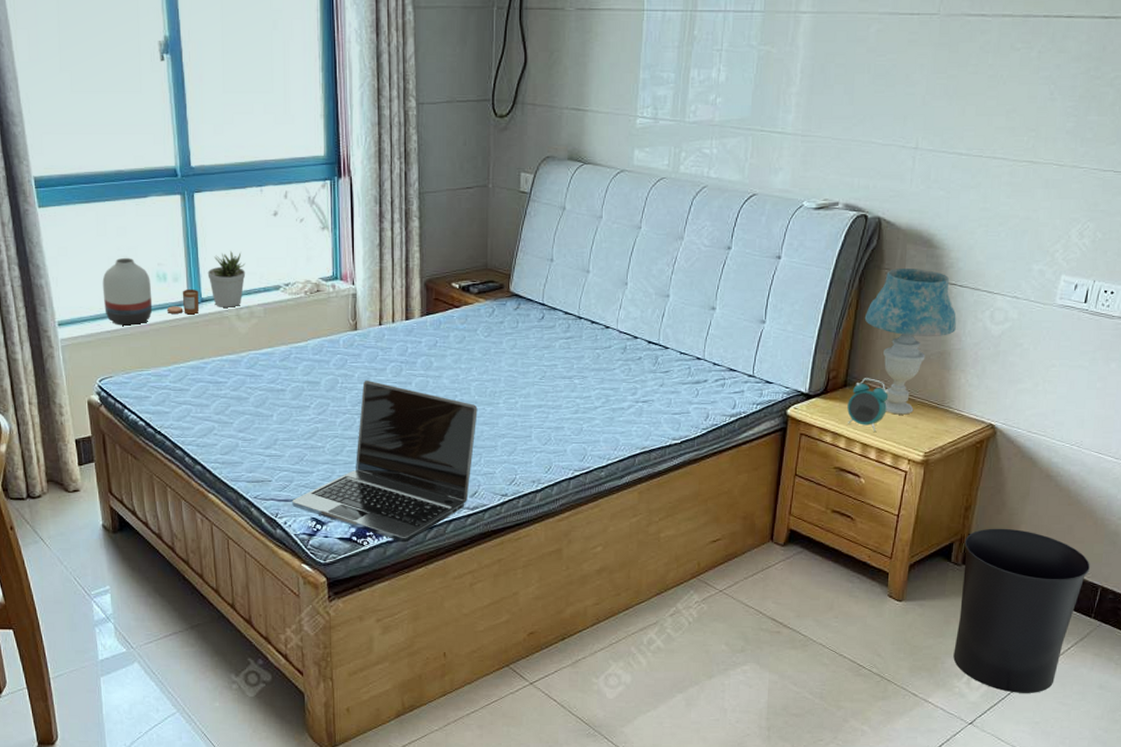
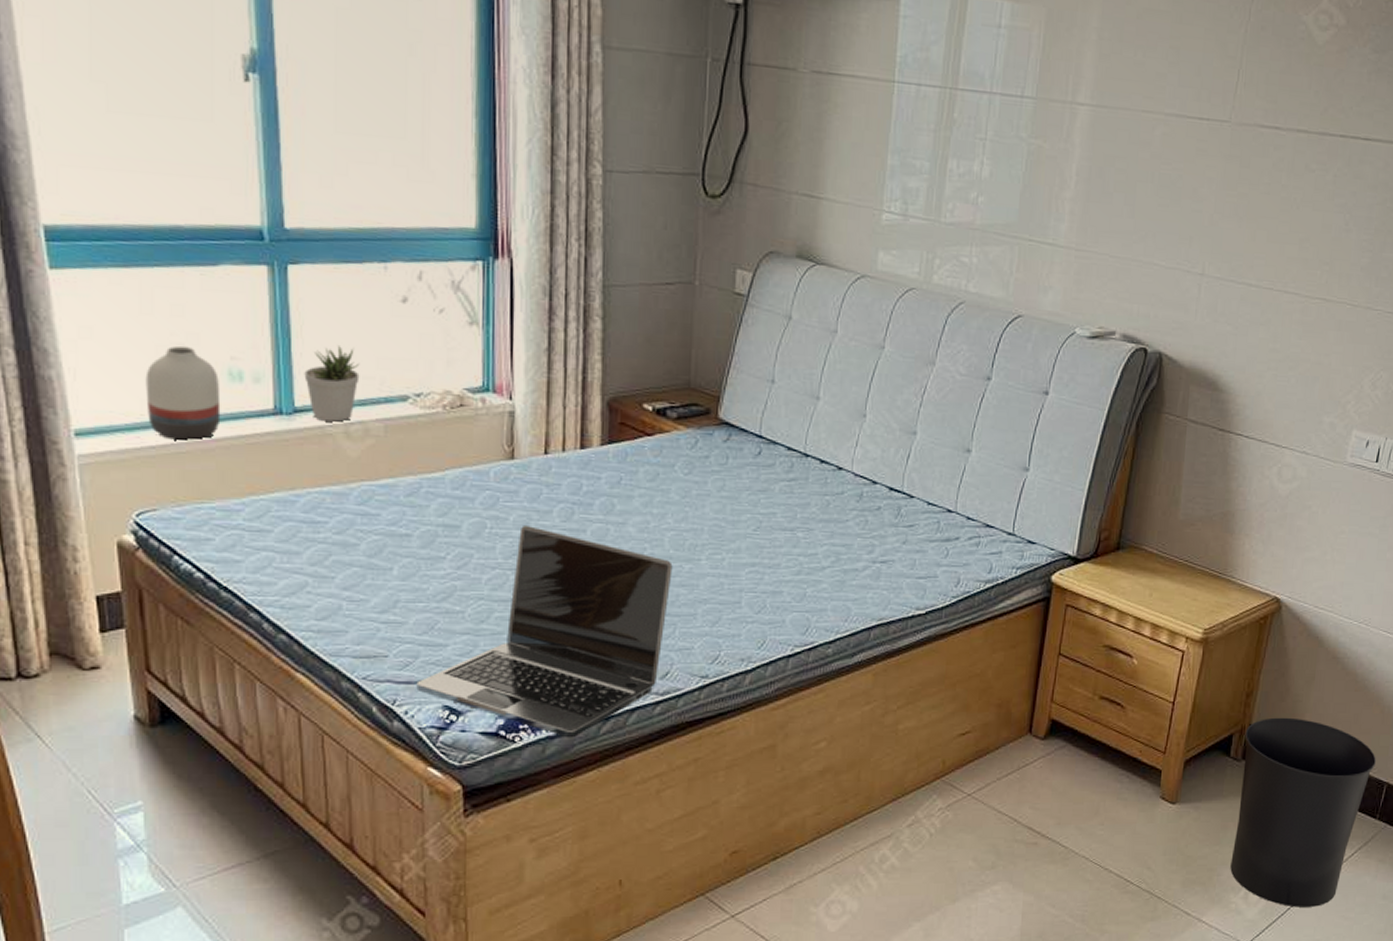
candle: present [166,289,200,315] -> none [241,393,291,429]
alarm clock: present [847,378,889,432] -> none [1120,540,1166,604]
table lamp: present [864,269,956,415] -> none [1141,413,1242,585]

